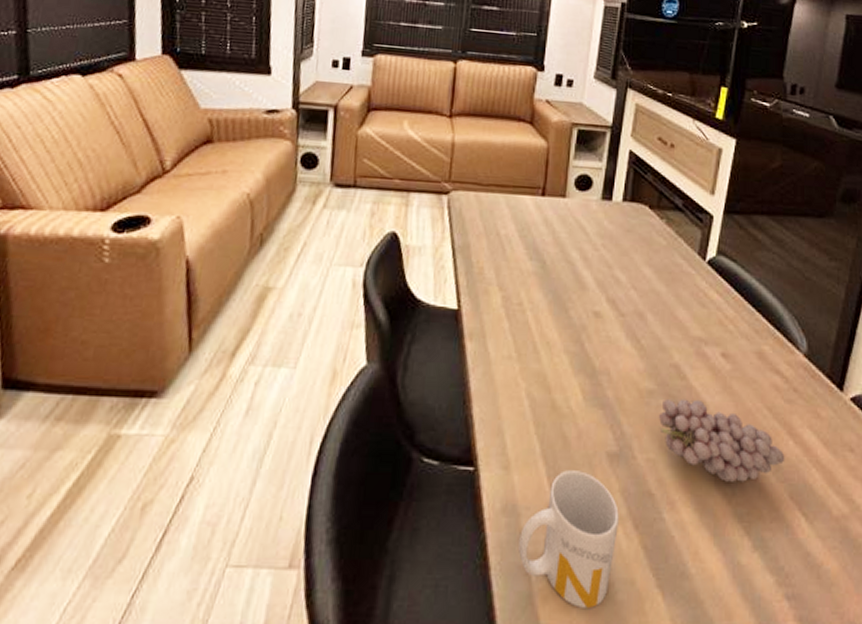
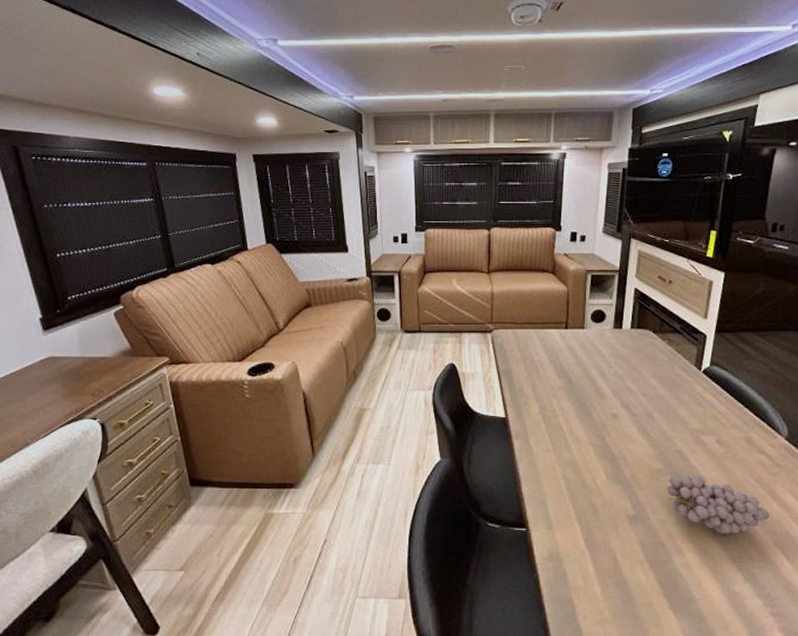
mug: present [519,470,619,608] -> none [563,529,638,622]

